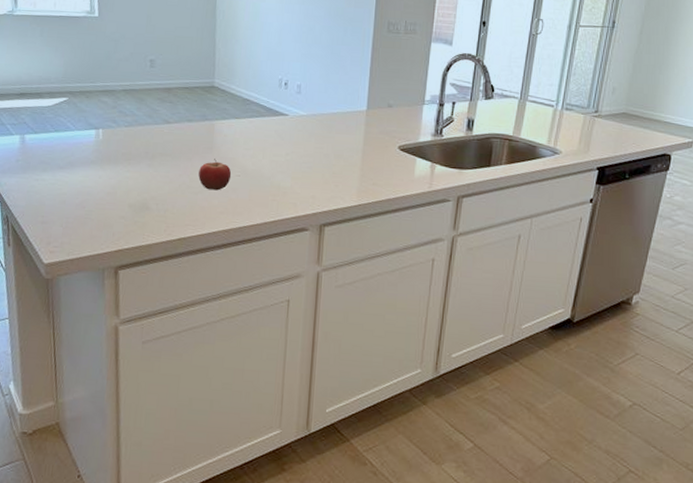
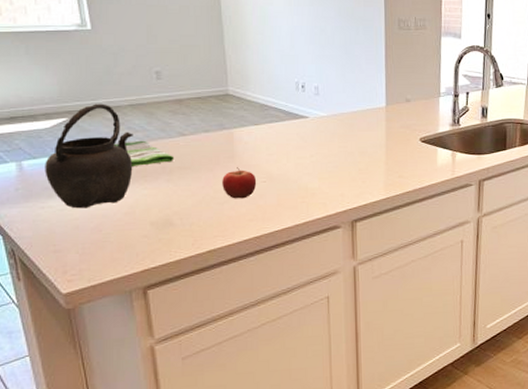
kettle: none [42,86,123,185] -> present [45,103,133,209]
dish towel: none [105,124,158,149] -> present [113,140,175,166]

